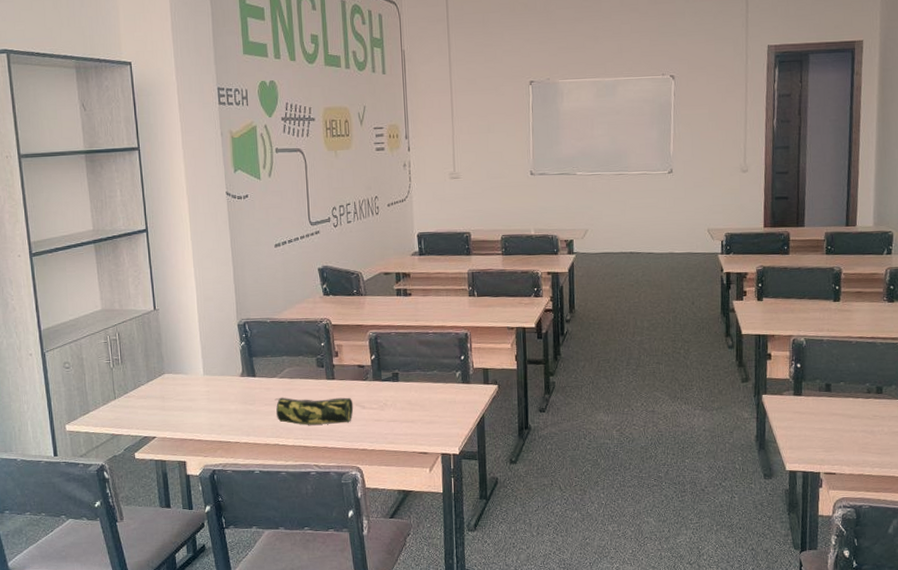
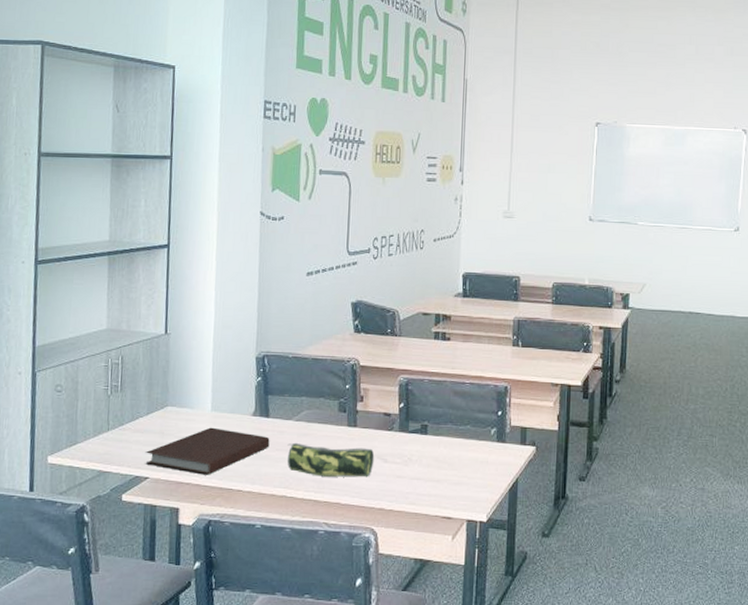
notebook: none [151,389,259,431] -> present [145,427,270,475]

